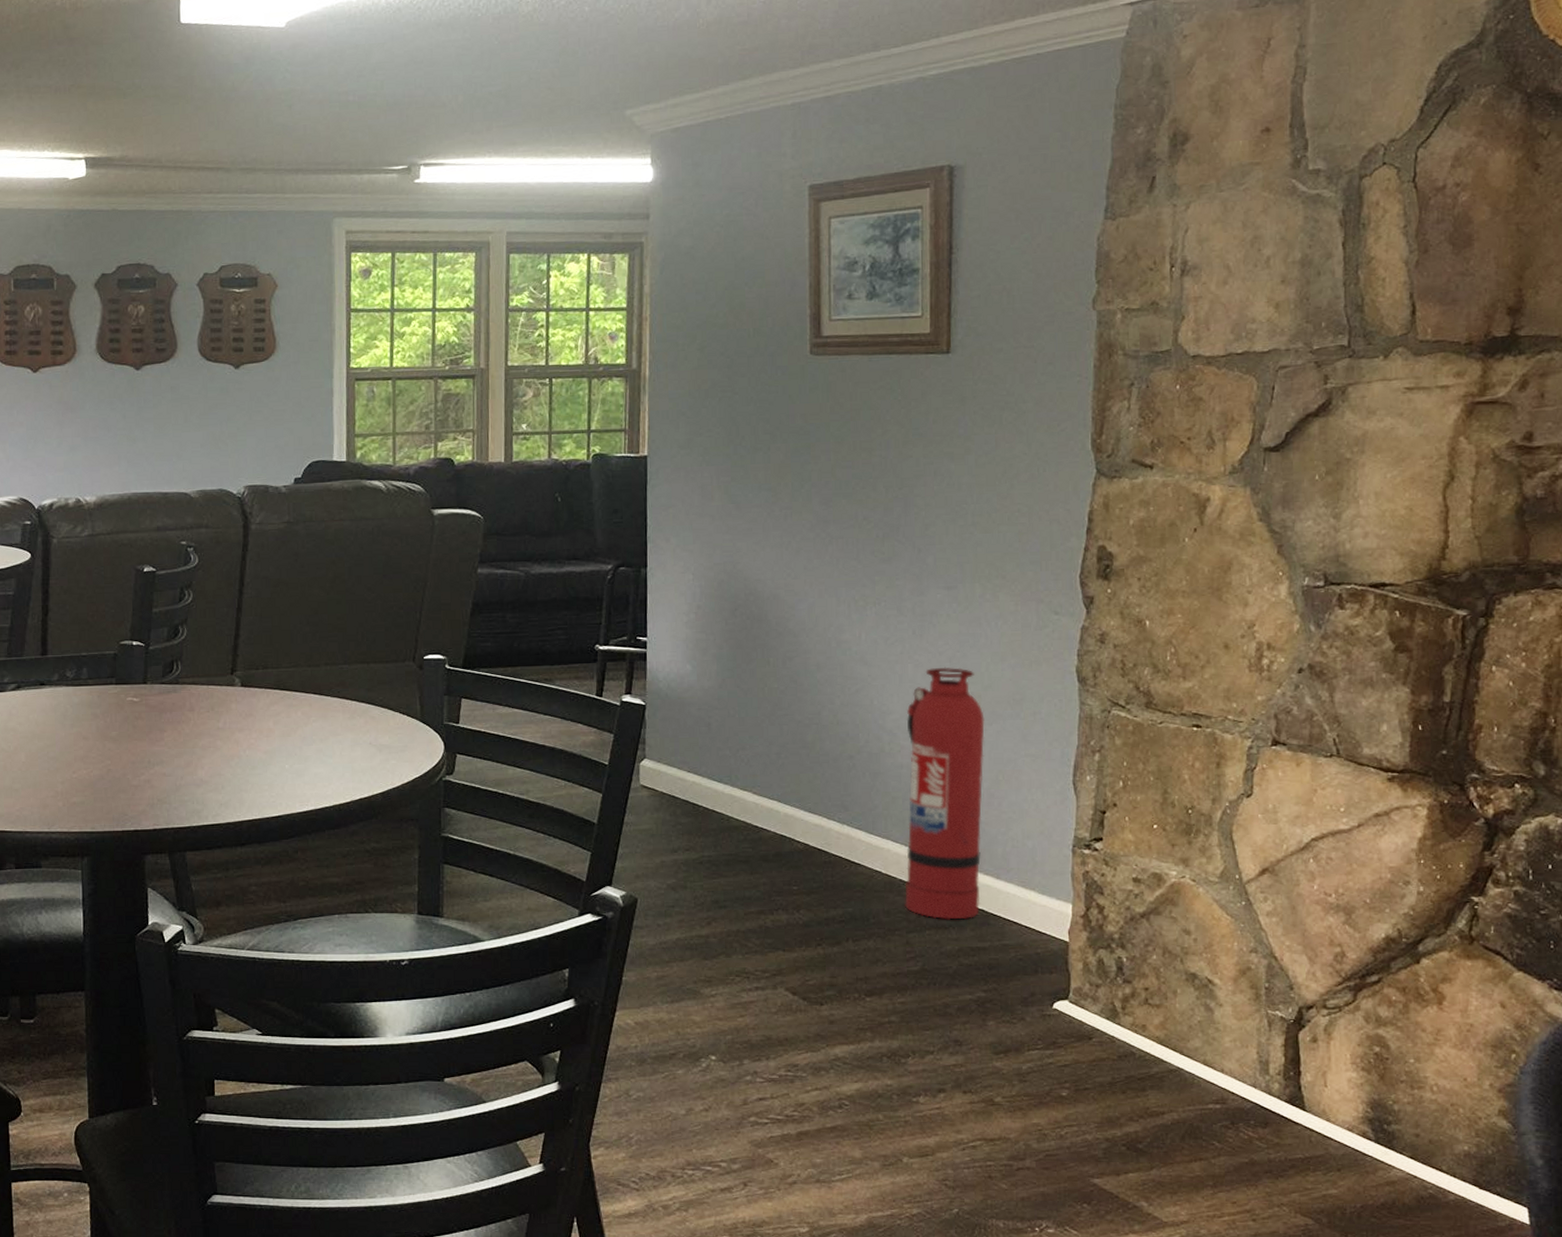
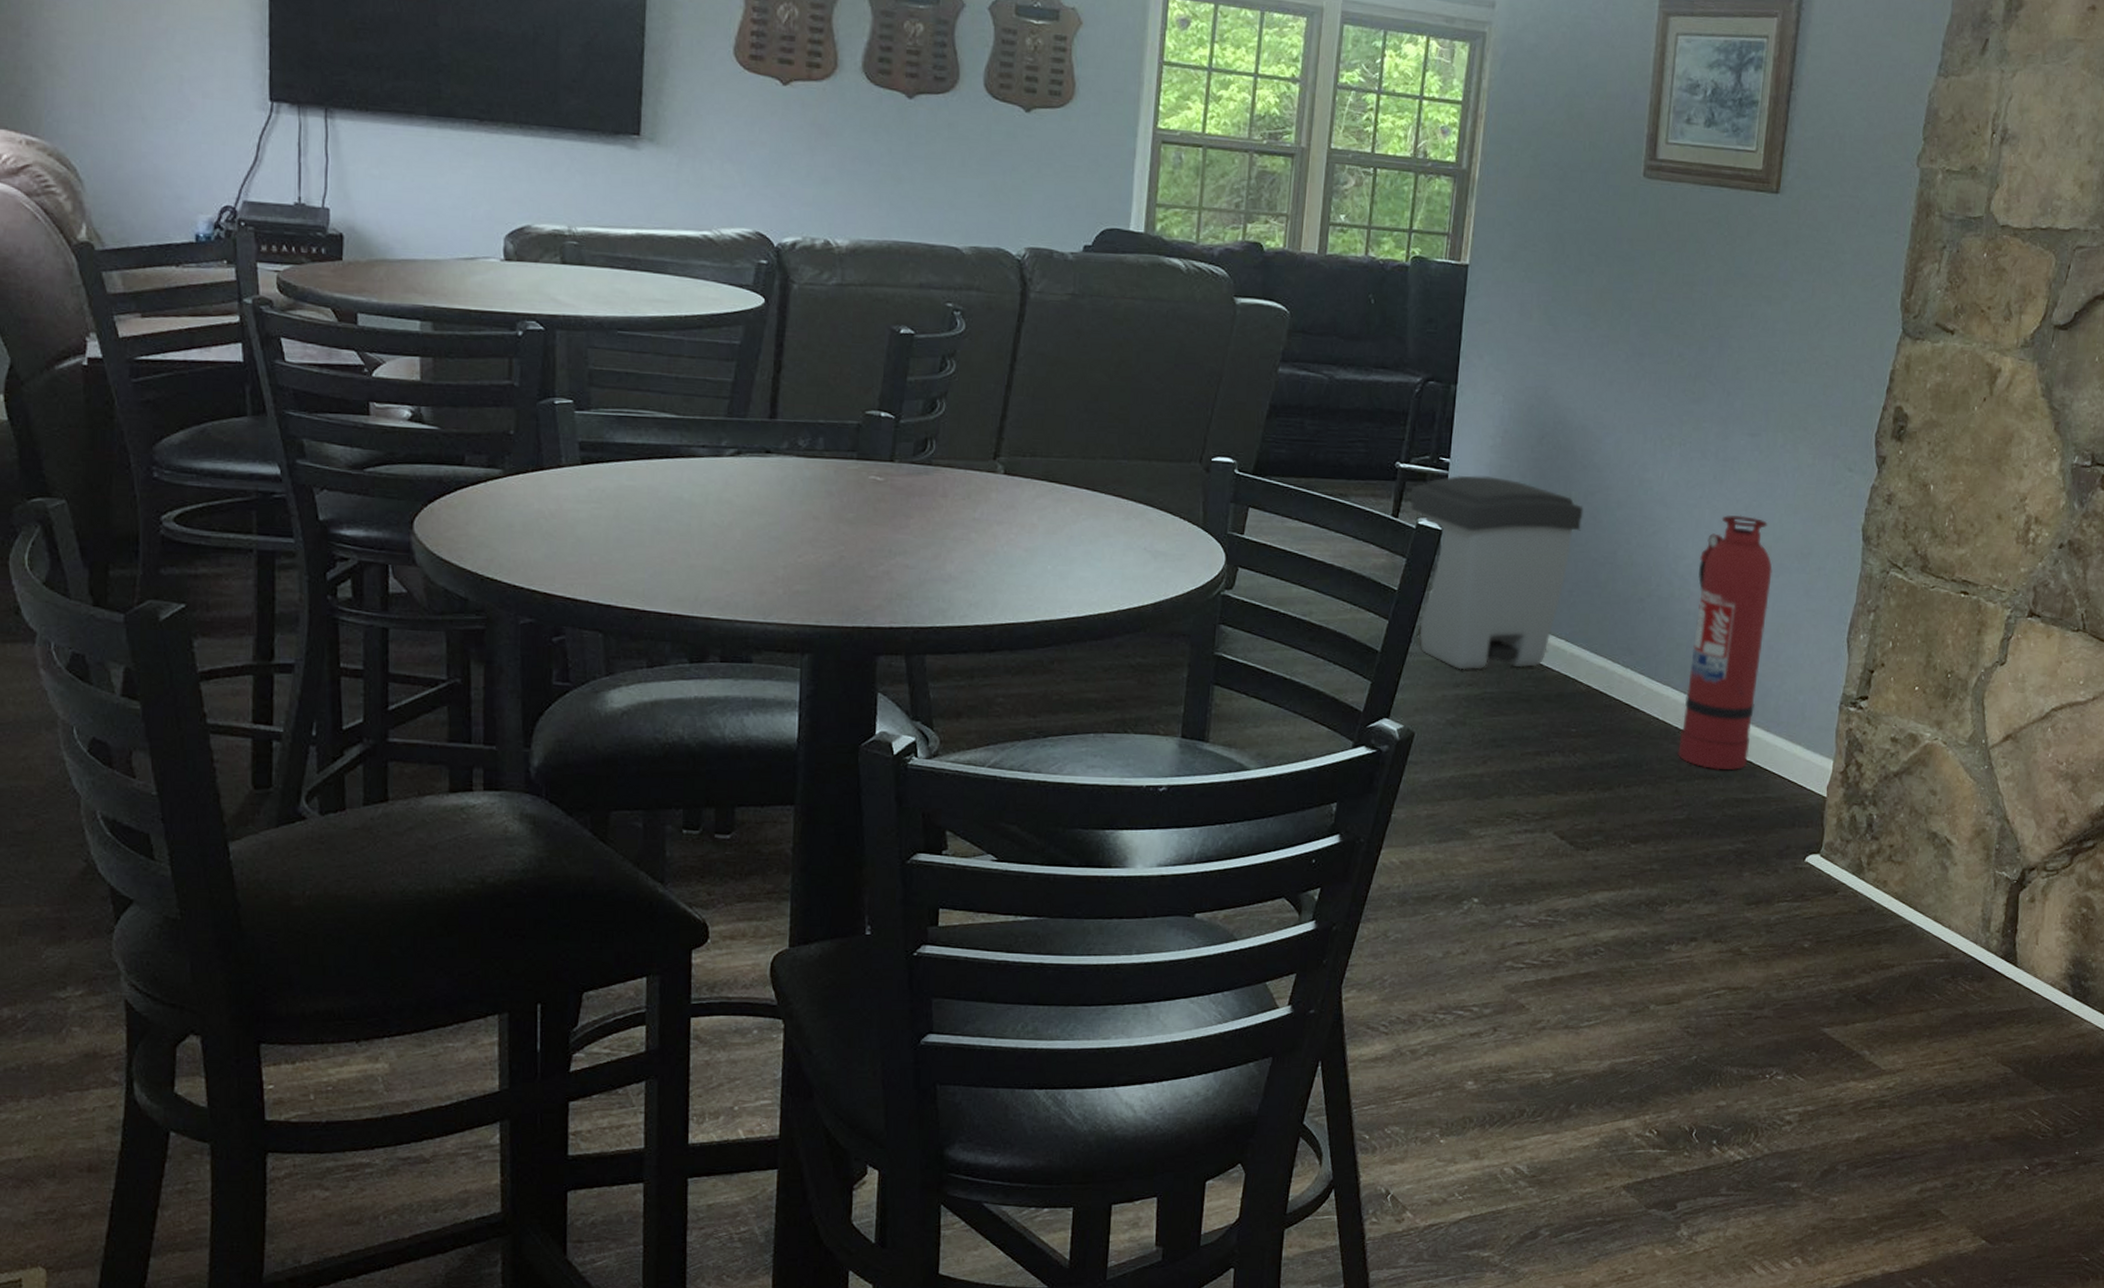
trash can: none [613,651,783,836] -> present [1411,475,1584,670]

